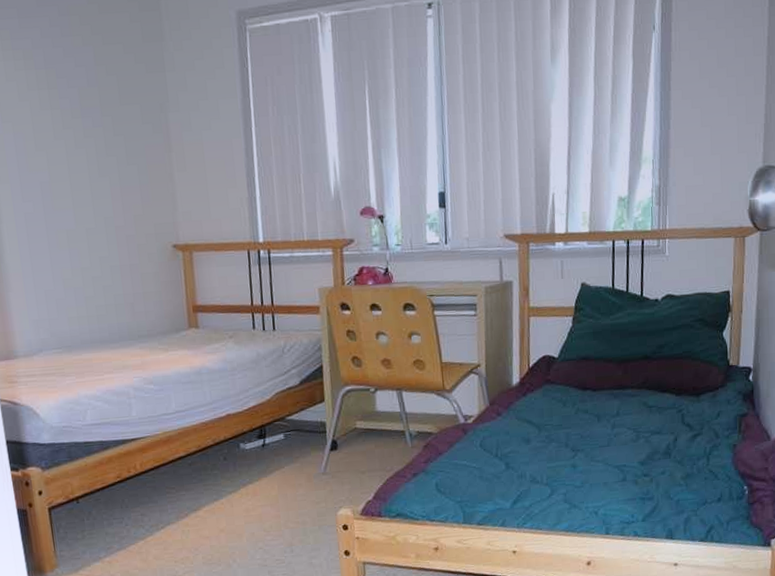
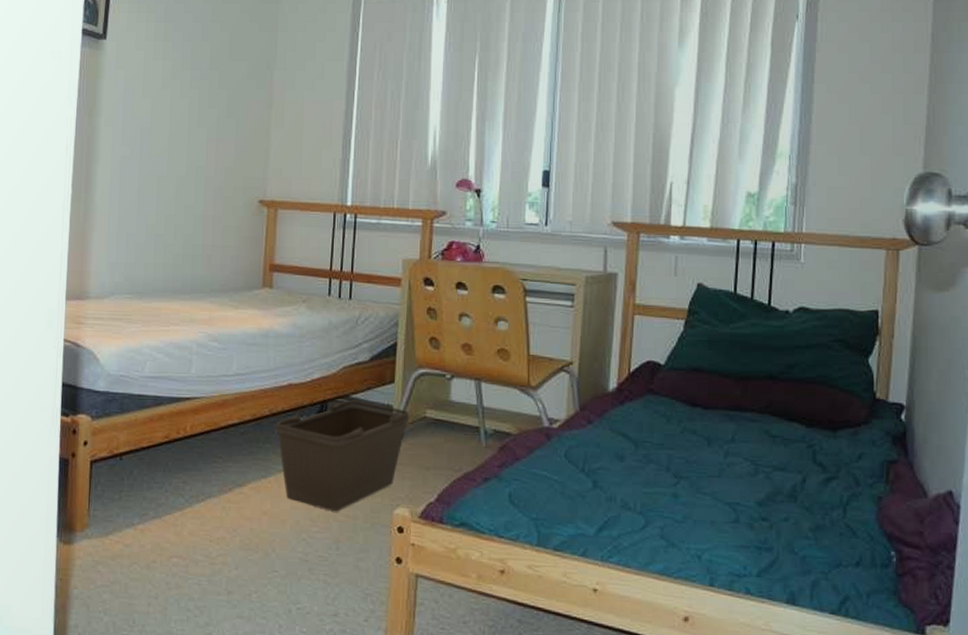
bicycle basket: none [220,421,342,520] -> present [275,400,410,511]

